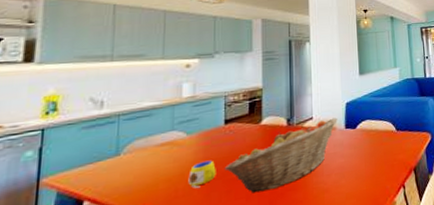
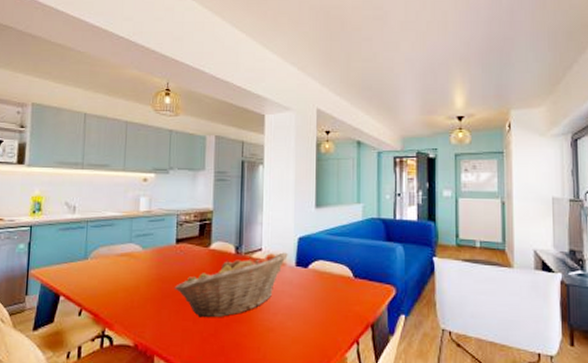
mug: present [188,160,216,189] -> none [142,277,167,303]

